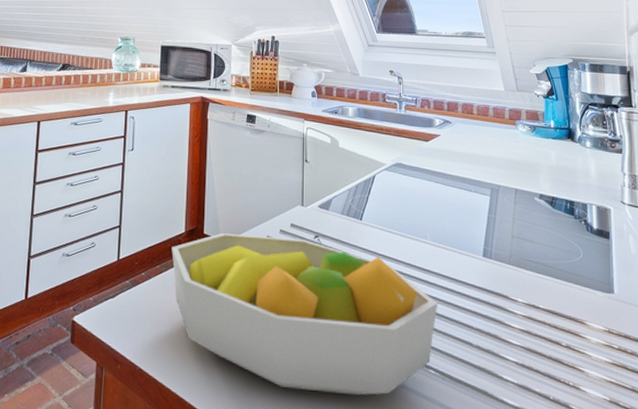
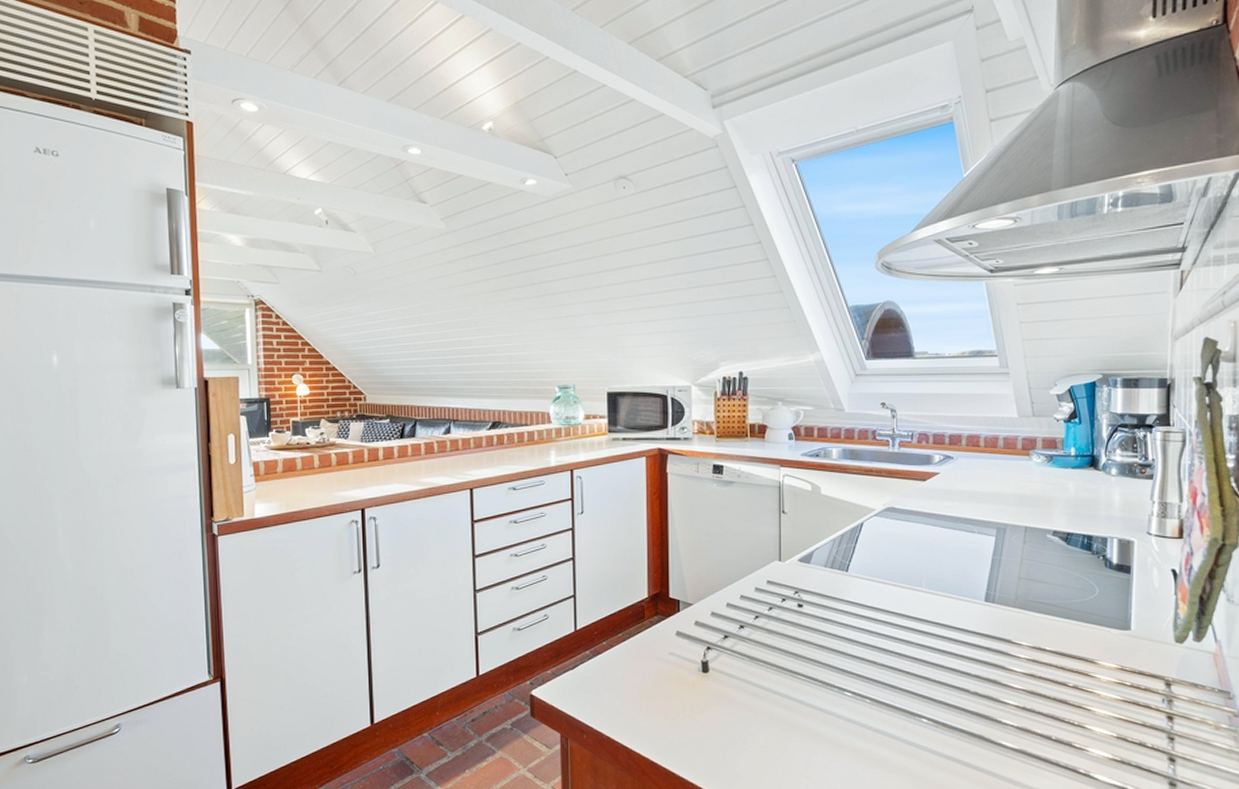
fruit bowl: present [171,233,438,396] -> none [634,595,933,749]

